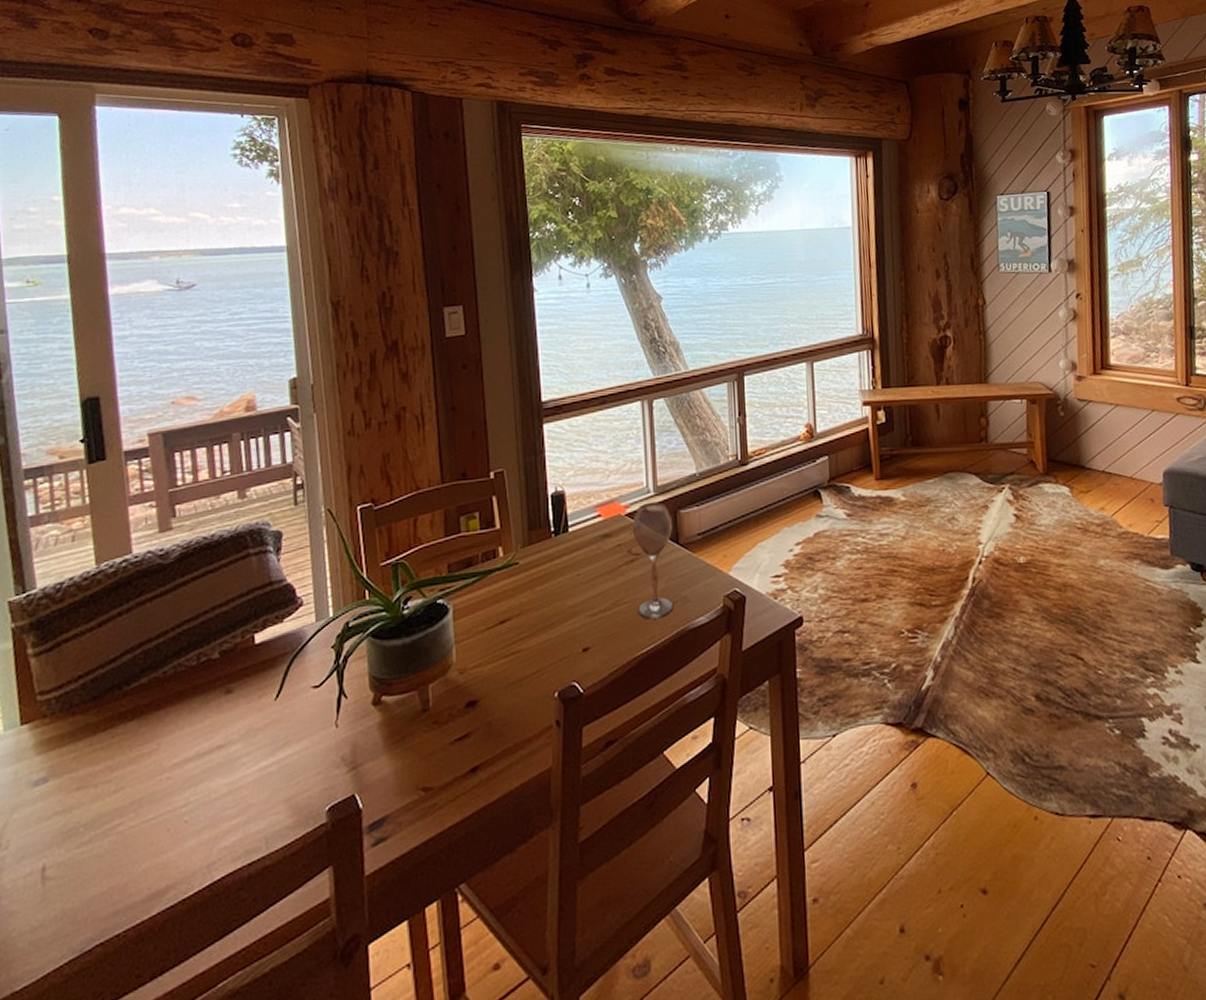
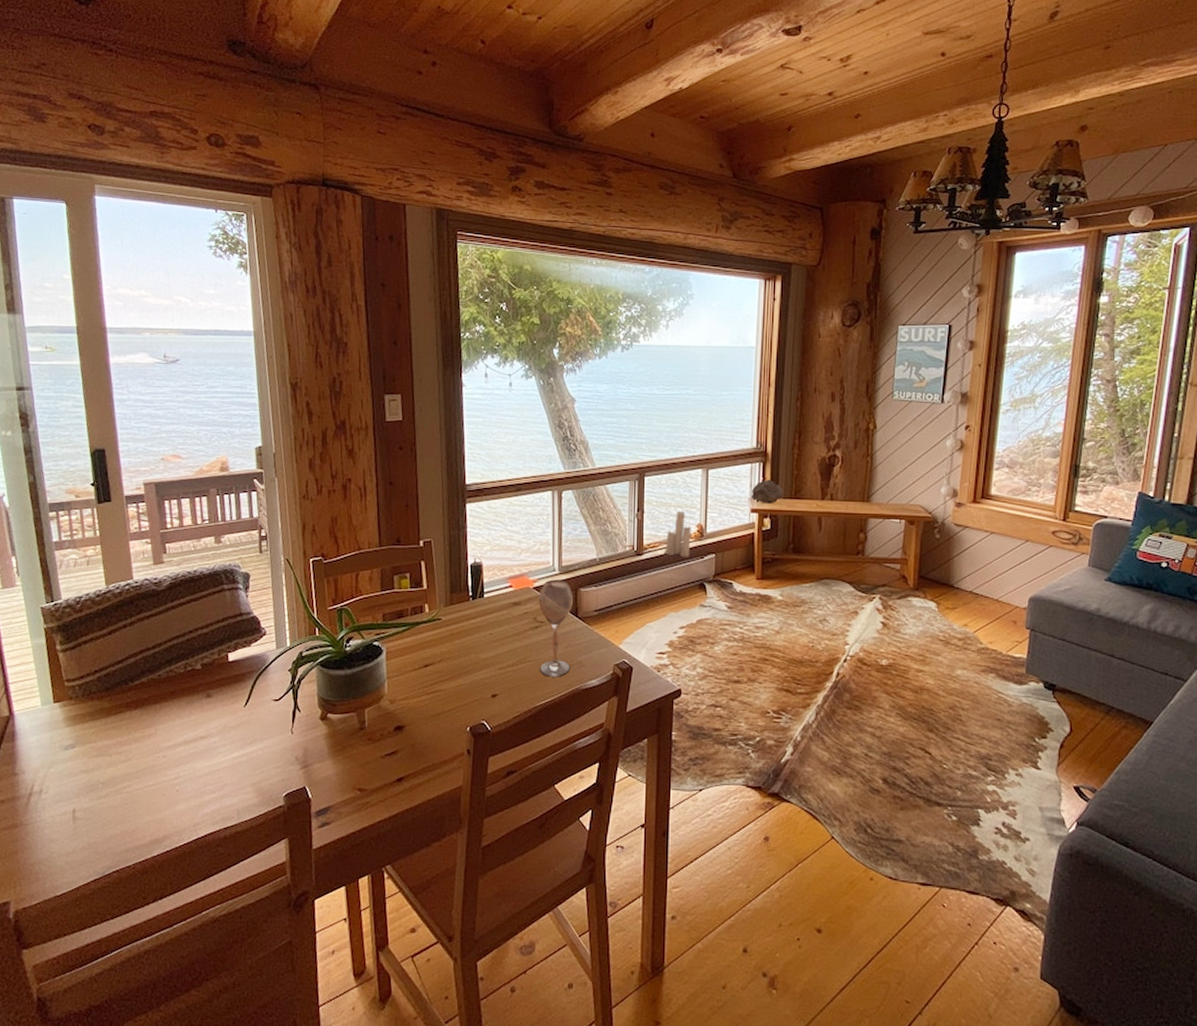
candle: none [772,409,801,464] -> present [665,509,691,558]
decorative stone: none [861,367,897,394] -> present [751,479,784,504]

